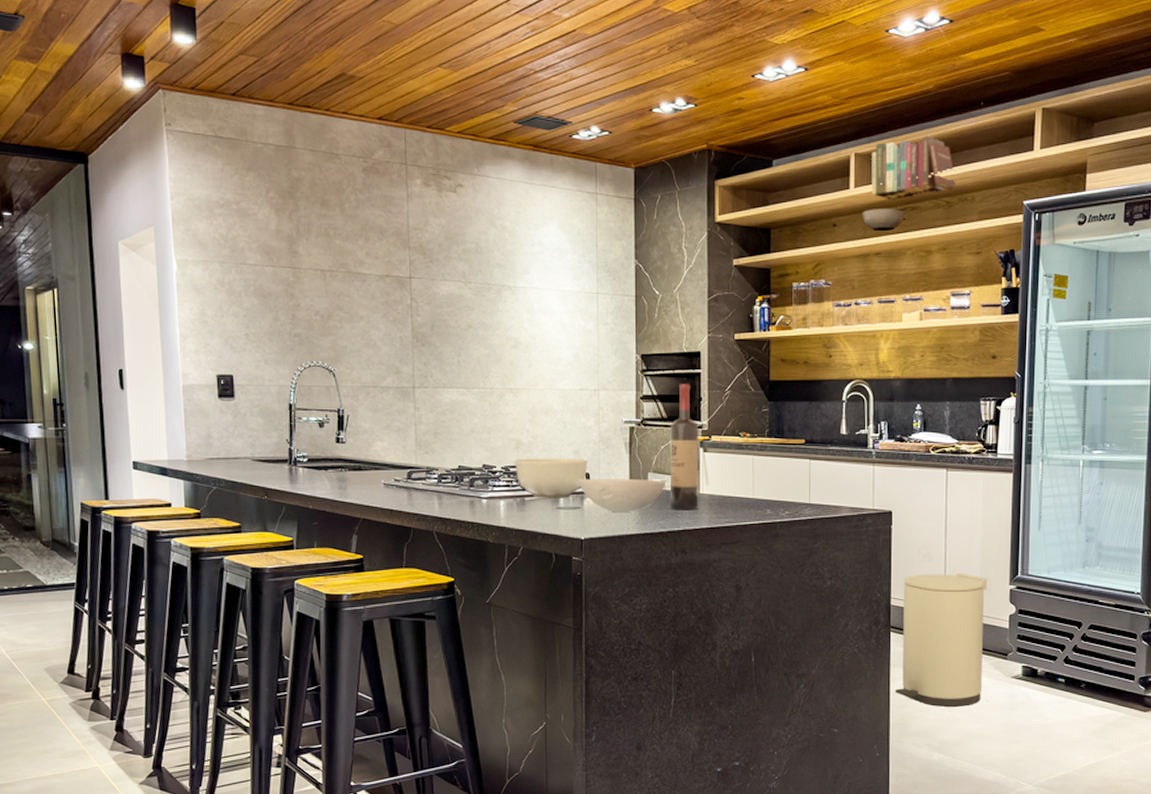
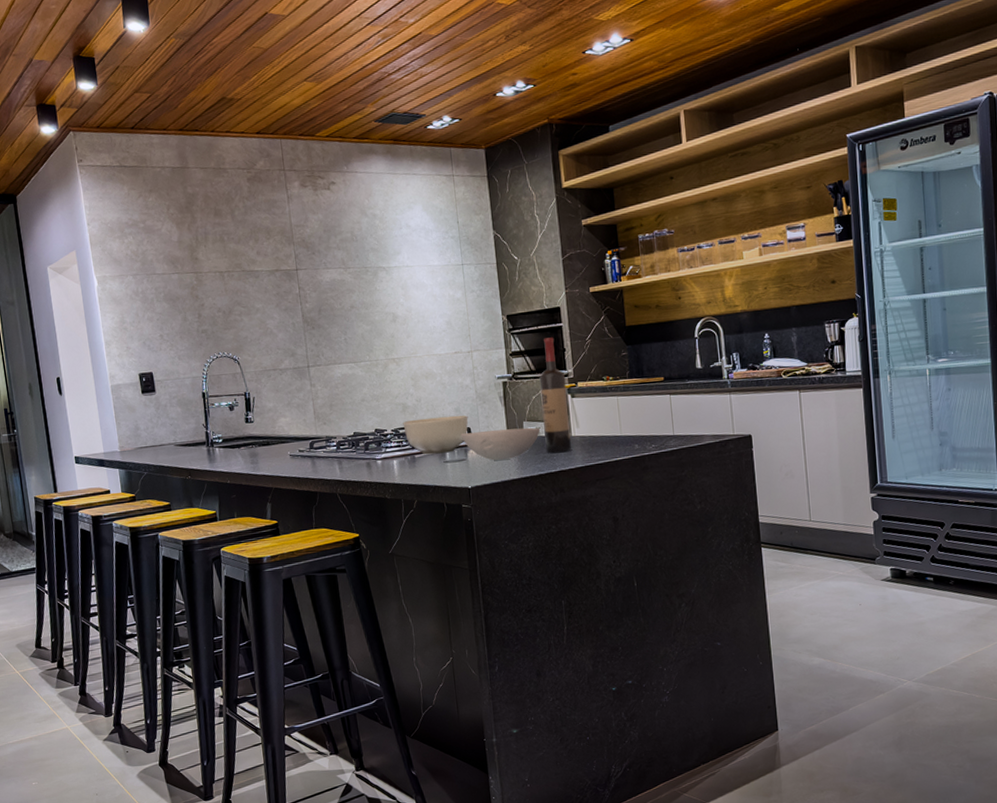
bowl: present [862,208,905,232] -> none [696,155,736,179]
books: present [871,136,957,200] -> none [699,85,782,149]
pedal bin: present [895,573,987,707] -> none [769,486,854,614]

